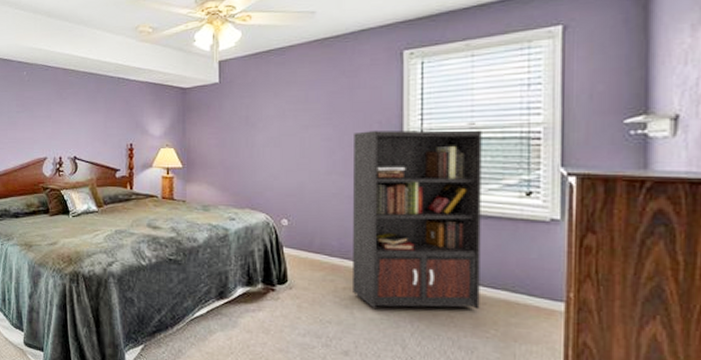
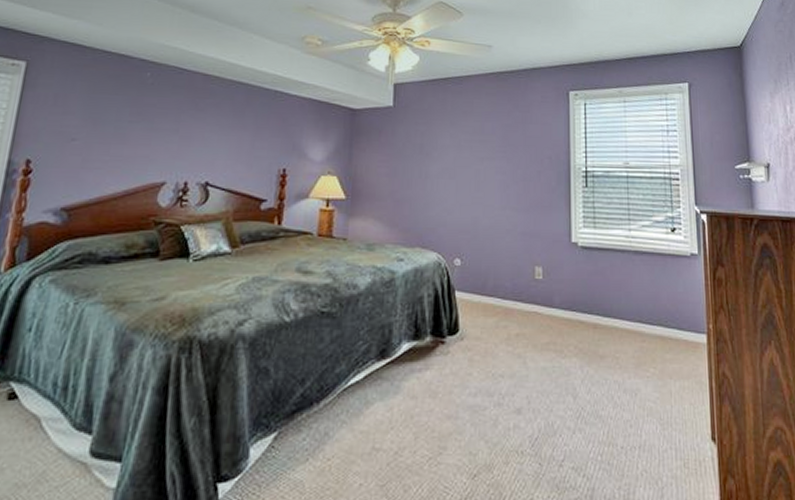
bookcase: present [353,130,482,310] -> none [526,165,640,355]

